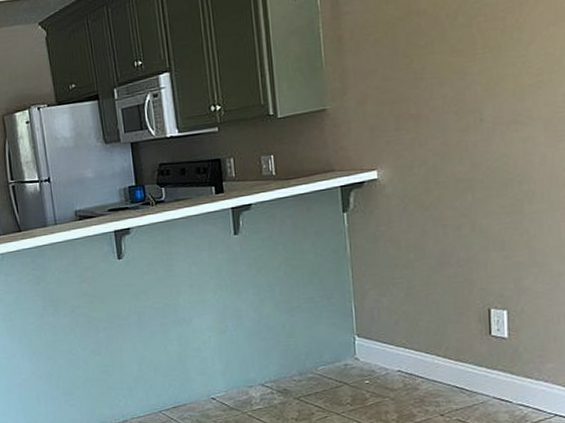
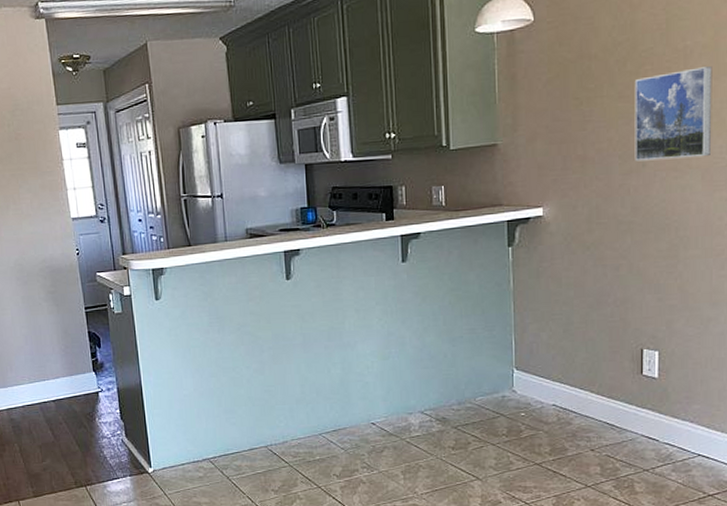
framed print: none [467,13,553,117] -> present [634,66,712,162]

